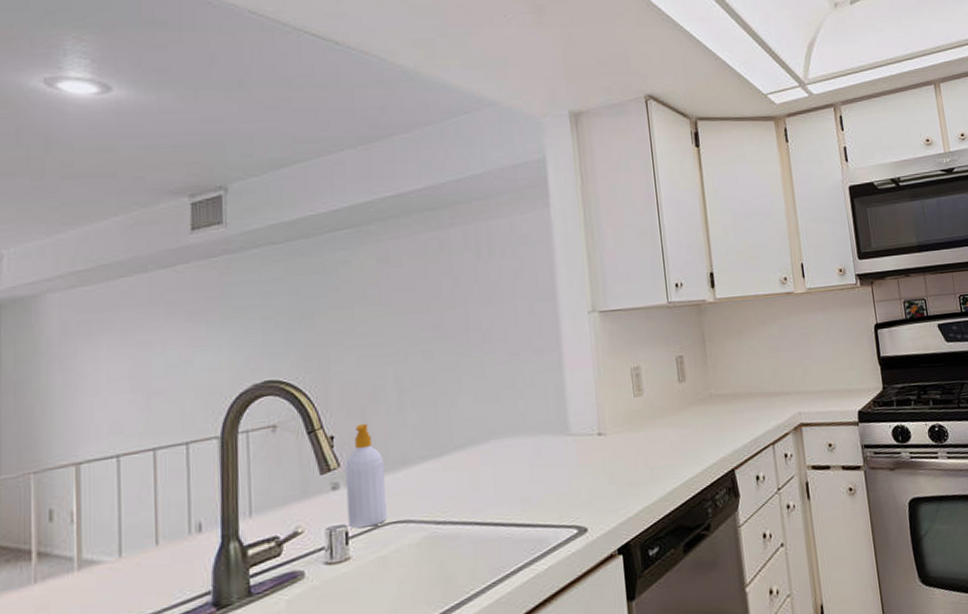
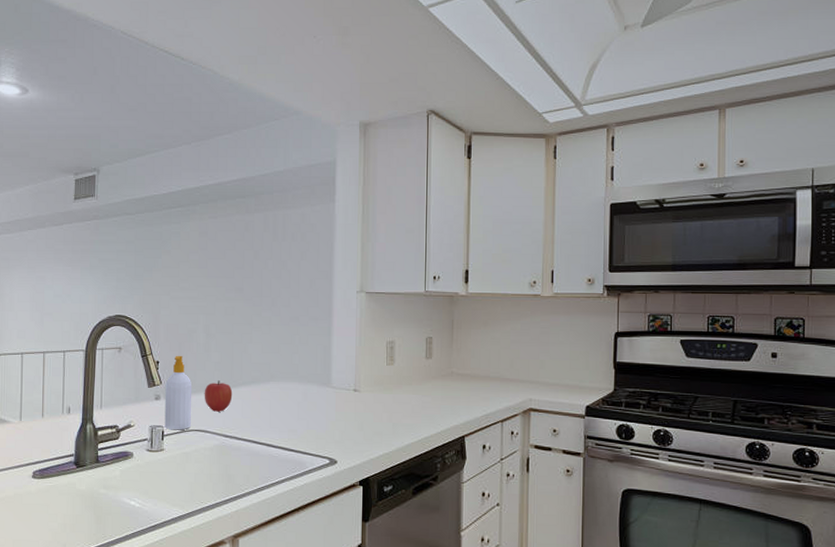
fruit: none [401,449,442,493] -> present [204,380,233,412]

